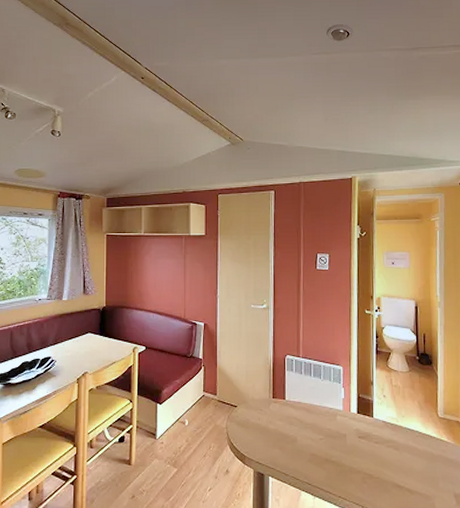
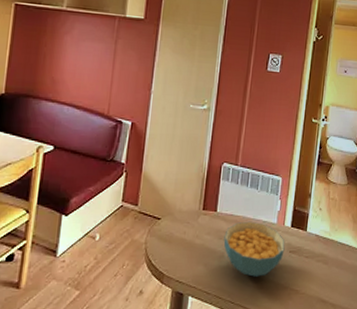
cereal bowl: none [295,408,354,460] -> present [223,221,285,277]

